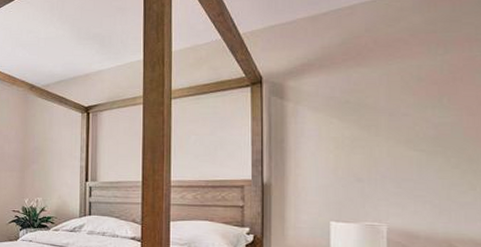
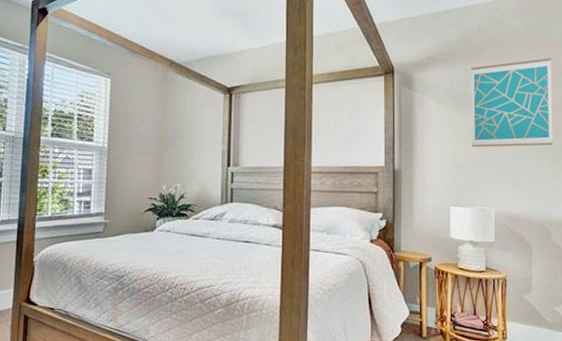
wall art: none [356,54,467,159] -> present [471,58,553,148]

